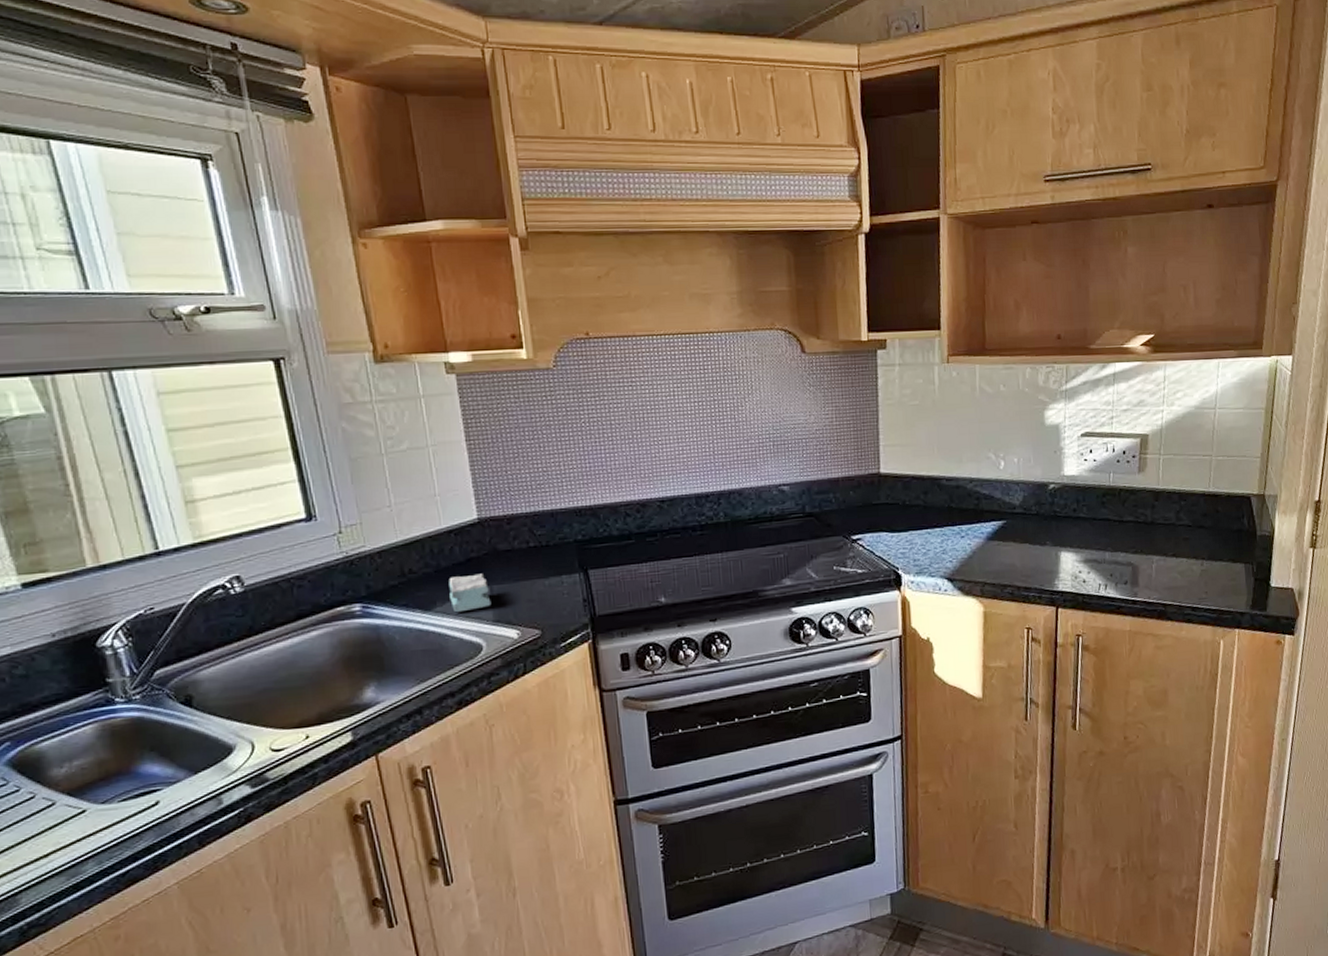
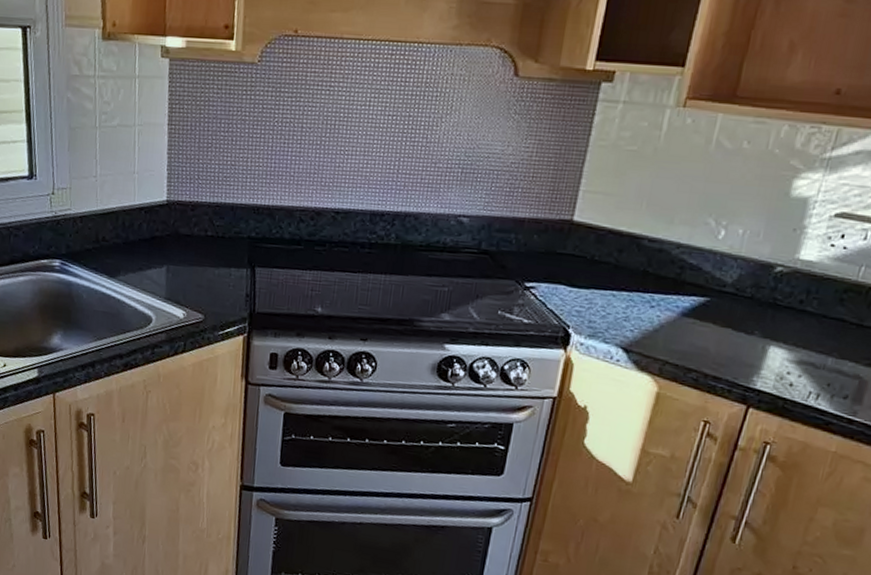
sponge: present [448,573,492,613] -> none [132,251,166,285]

